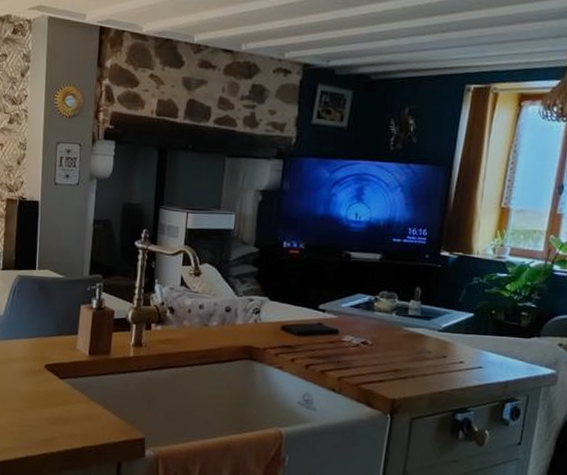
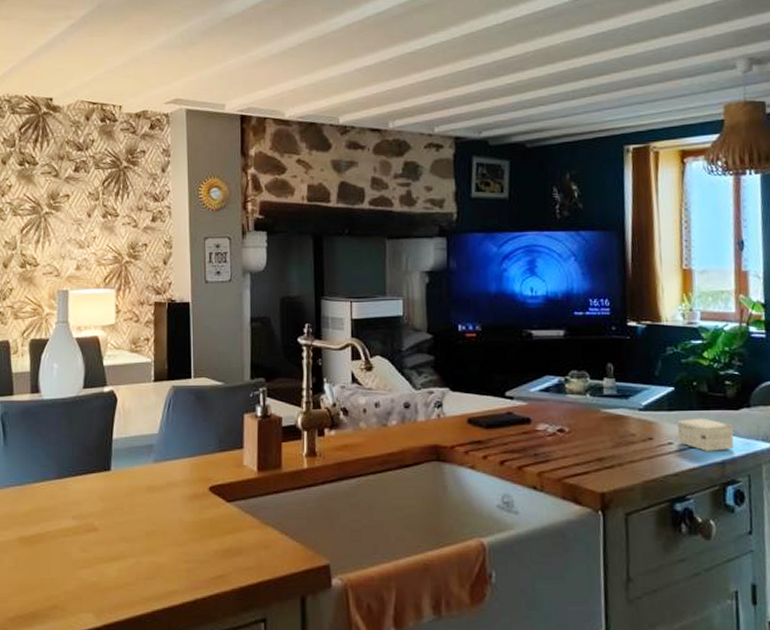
small box: none [468,342,521,373] -> present [677,417,734,451]

